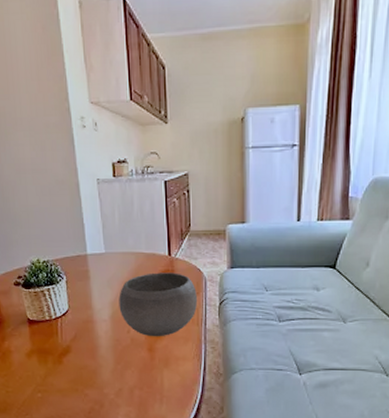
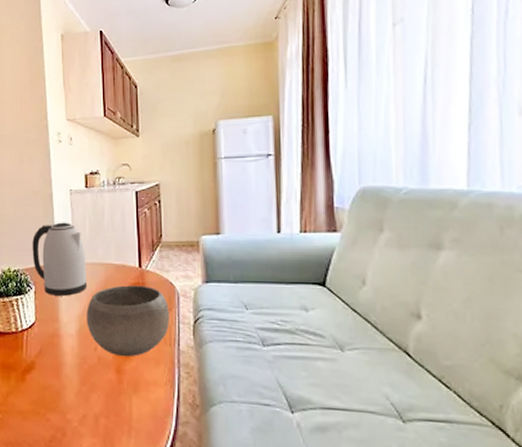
kettle: none [60,212,119,284] -> present [32,222,88,296]

